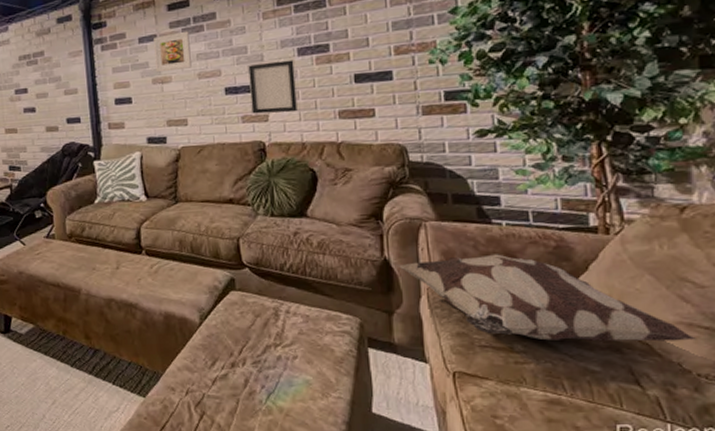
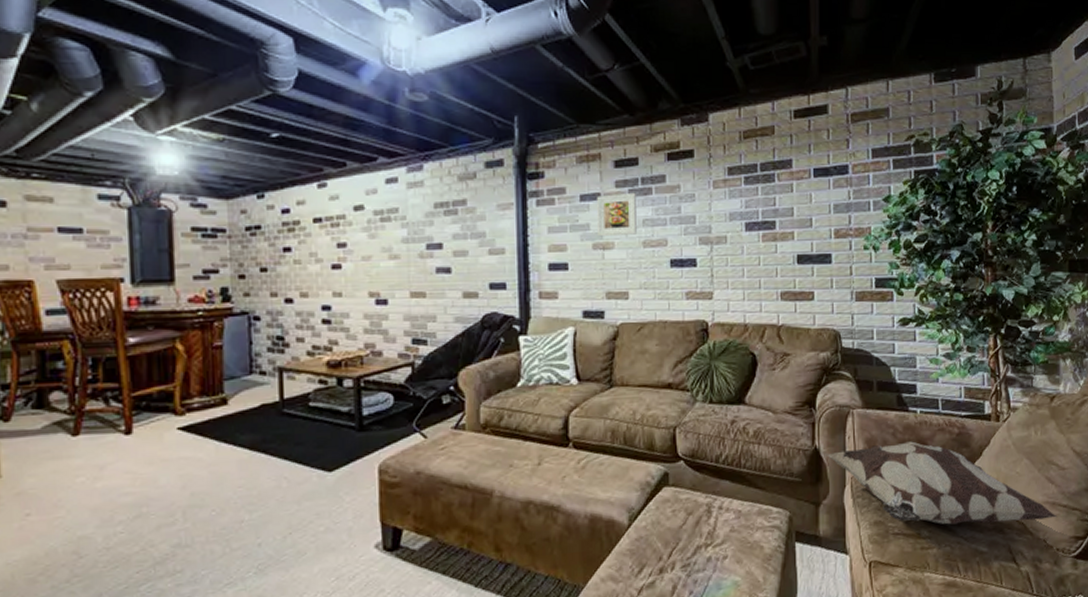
picture frame: present [248,60,298,114] -> none [696,234,742,291]

